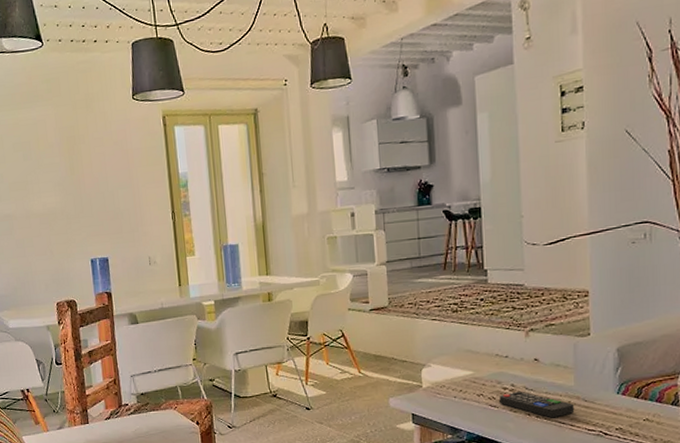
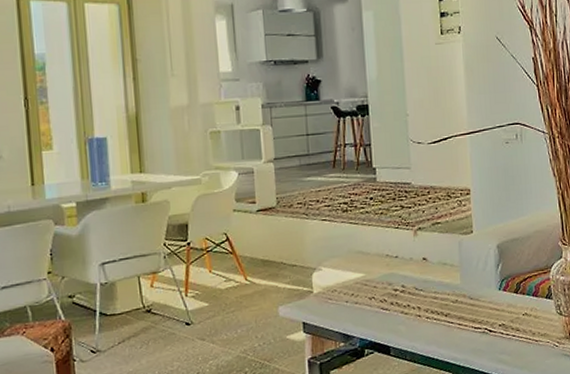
remote control: present [499,391,575,418] -> none [390,292,462,318]

